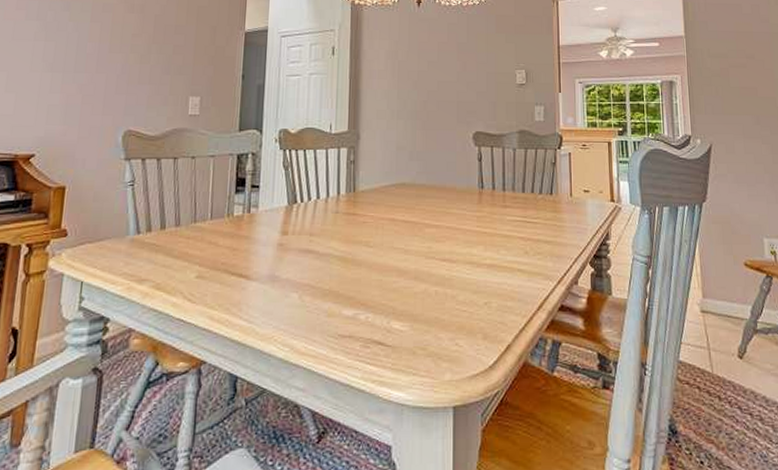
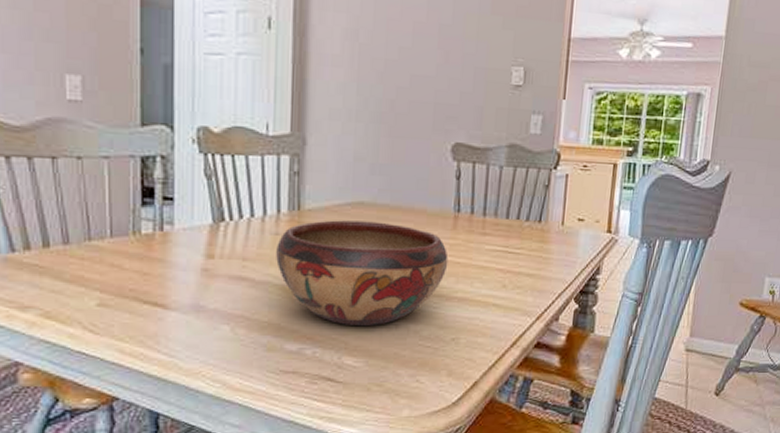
decorative bowl: none [336,199,477,293] -> present [276,220,449,327]

